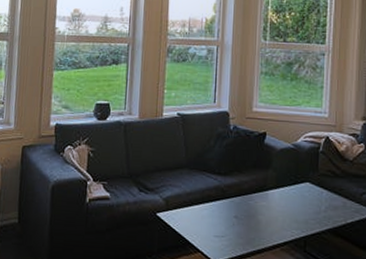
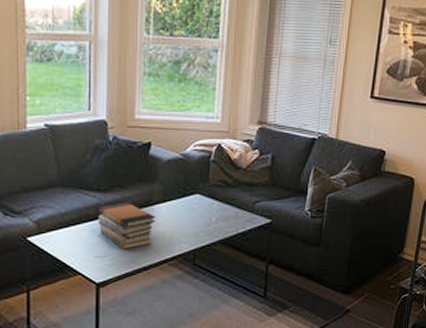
book stack: none [218,186,270,232] -> present [98,202,156,250]

